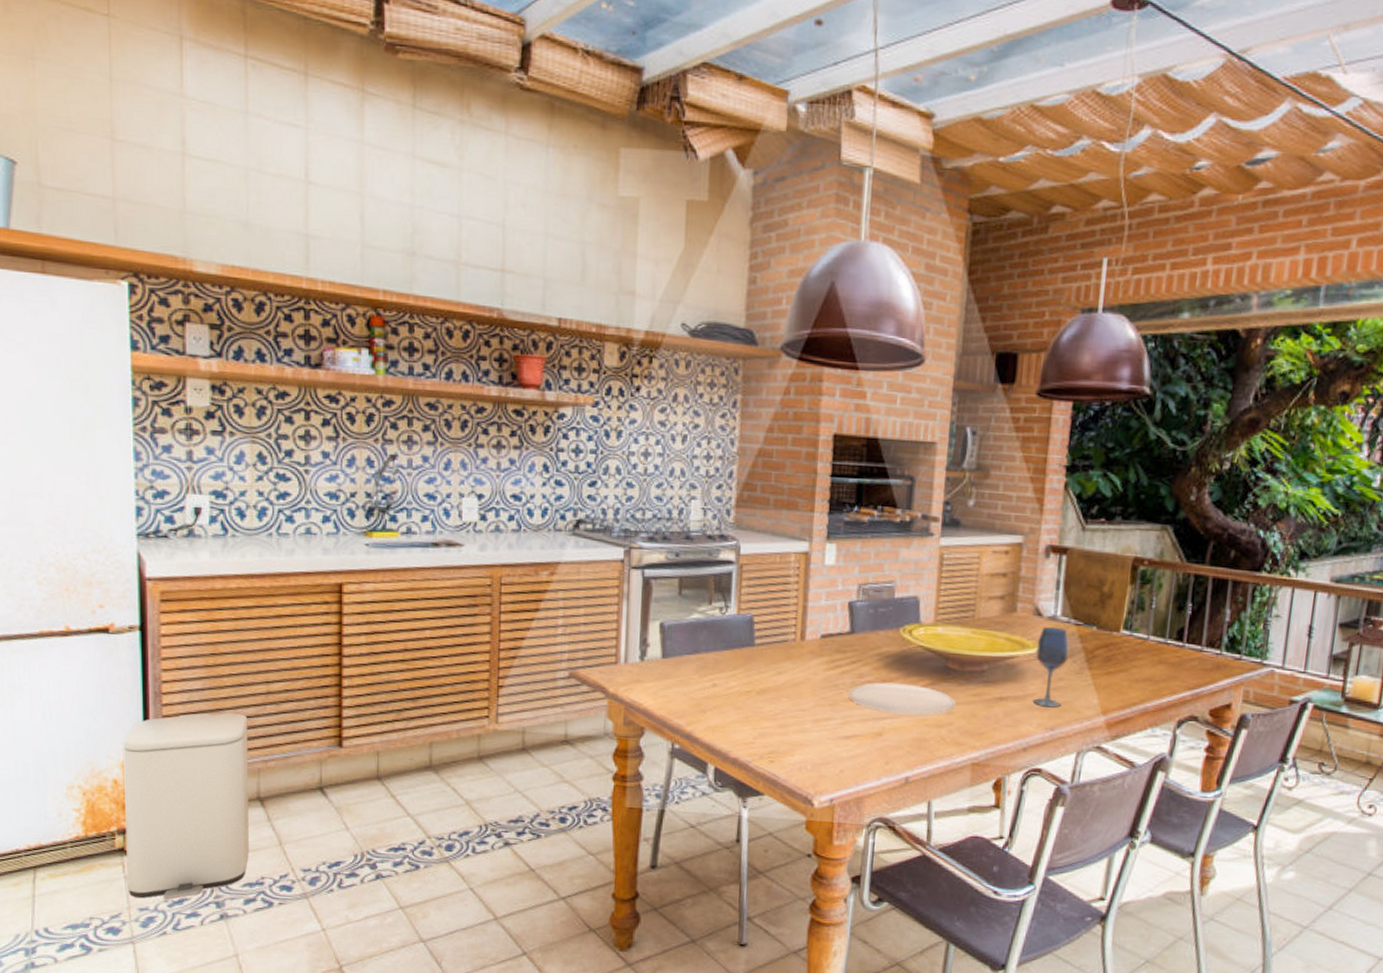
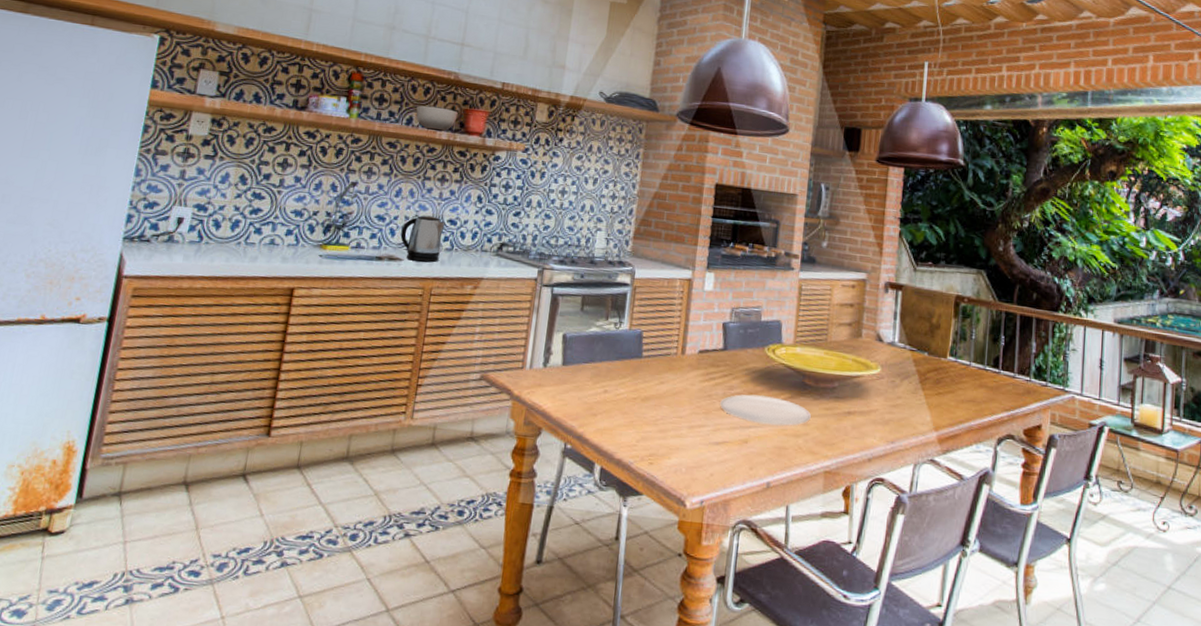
pedal bin: present [122,712,249,900] -> none [42,399,189,582]
bowl: none [456,353,508,387] -> present [416,105,458,132]
kettle: none [457,490,508,547] -> present [400,215,446,263]
wineglass: present [1033,627,1070,708] -> none [876,351,906,423]

